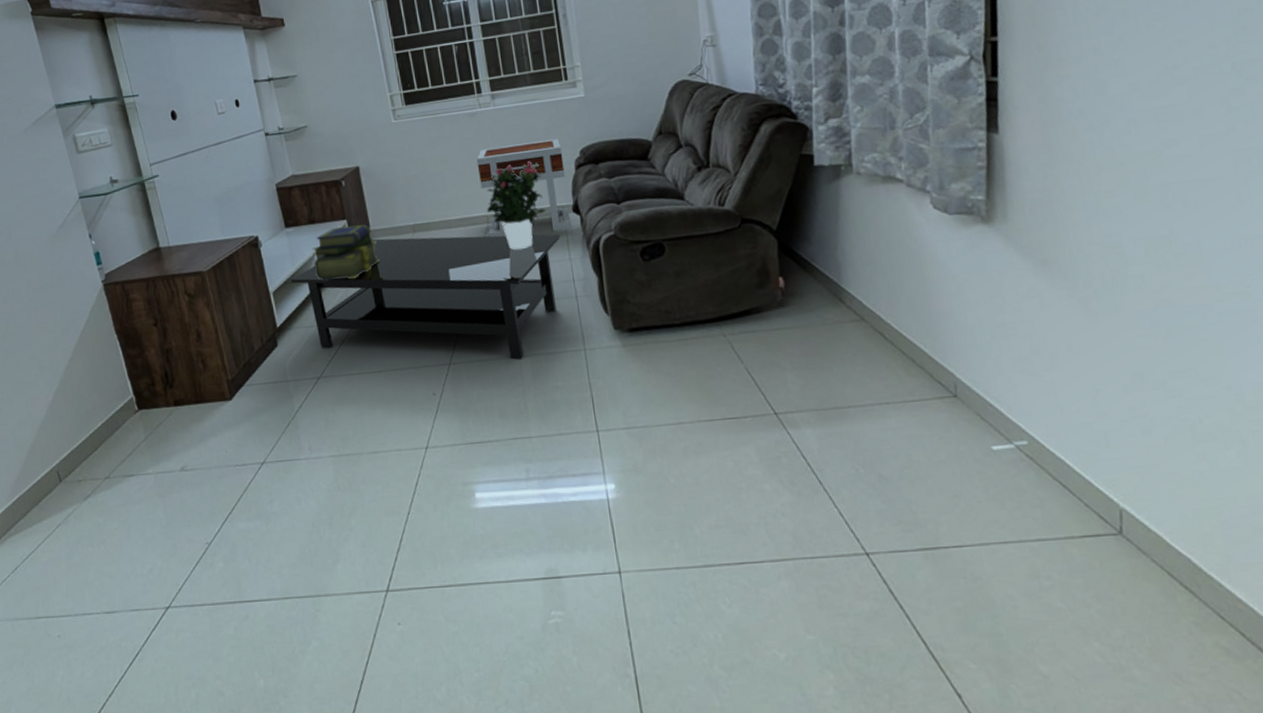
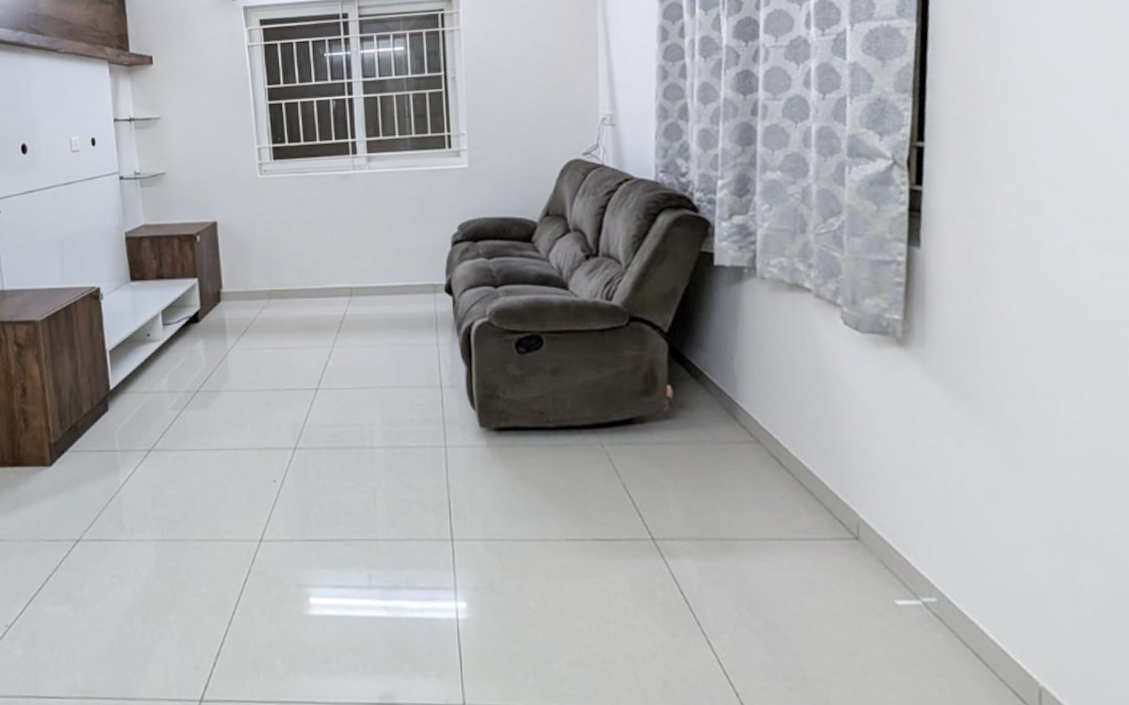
coffee table: present [291,234,561,360] -> none [130,302,430,451]
stack of books: present [312,224,380,280] -> none [157,285,229,343]
side table: present [476,139,572,238] -> none [345,211,442,313]
potted flower: present [485,161,547,250] -> none [351,232,417,328]

